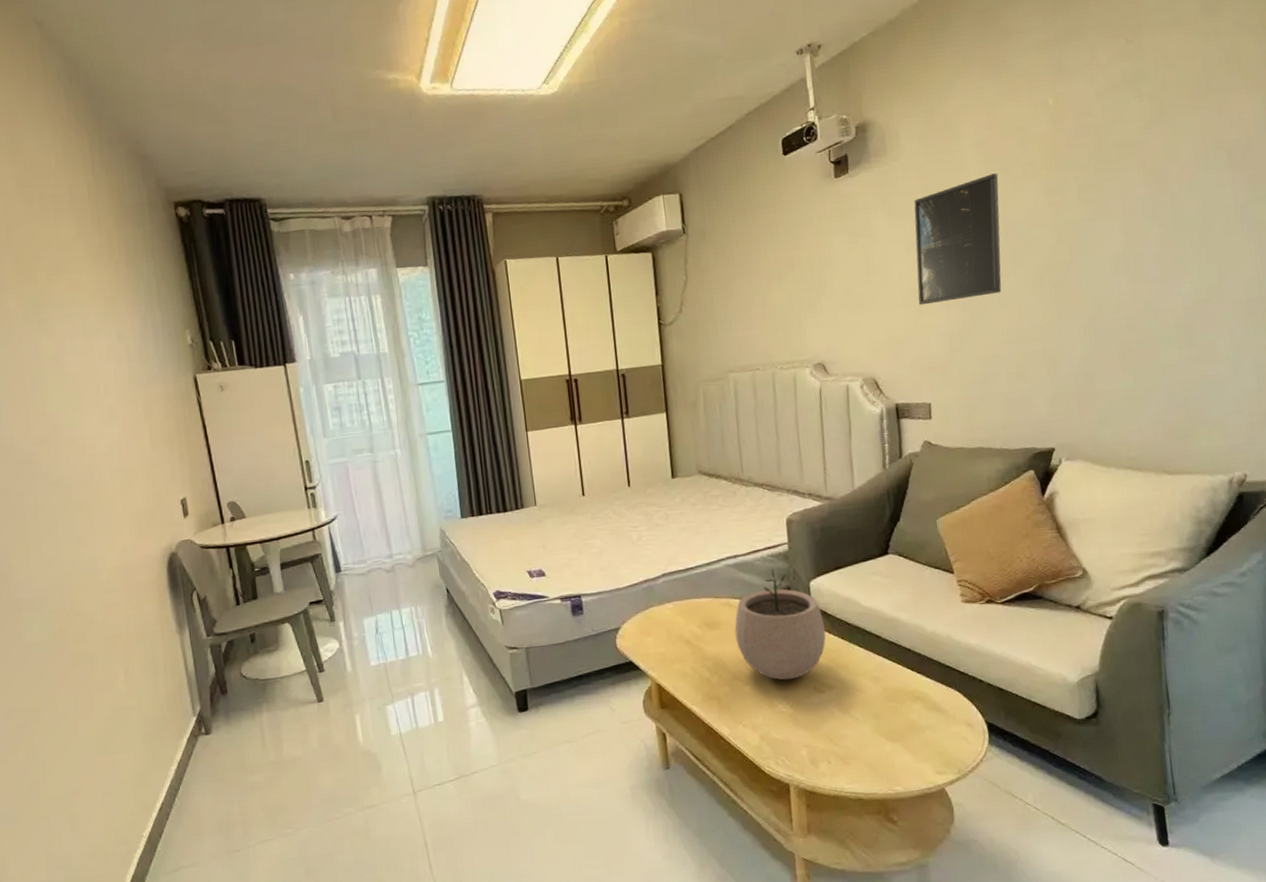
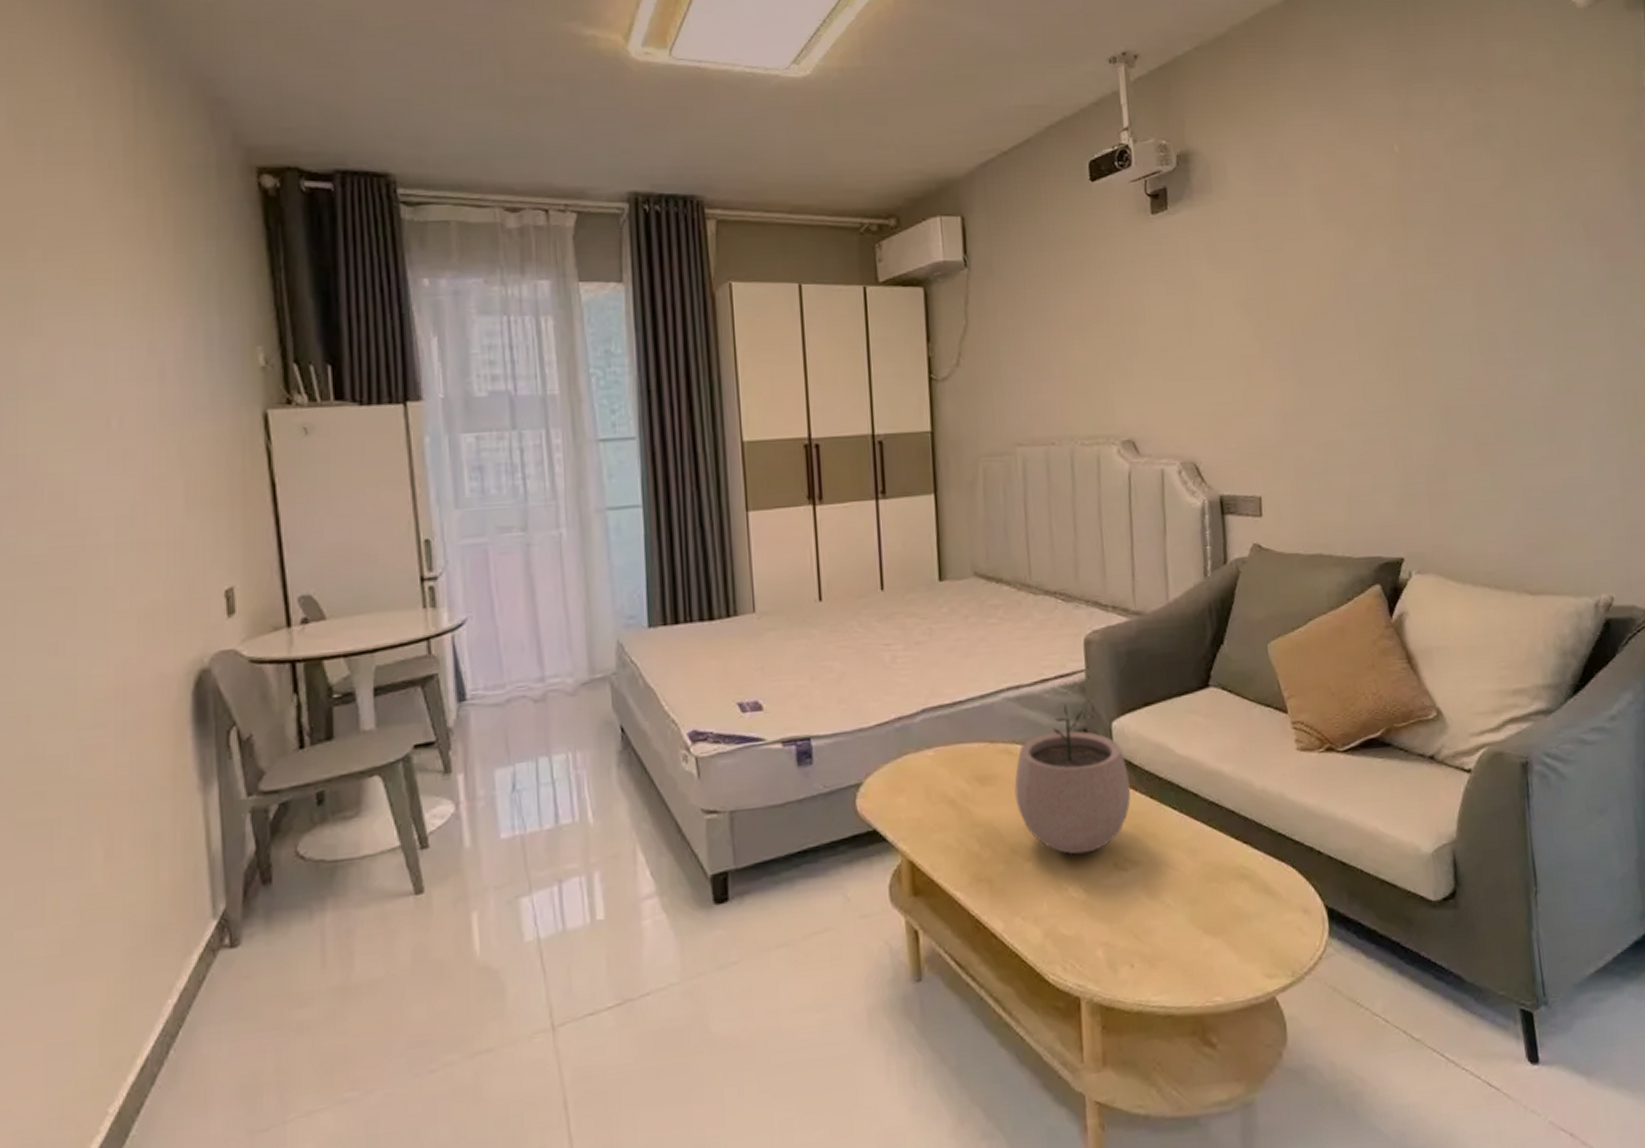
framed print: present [914,173,1002,306] -> none [1243,225,1343,376]

